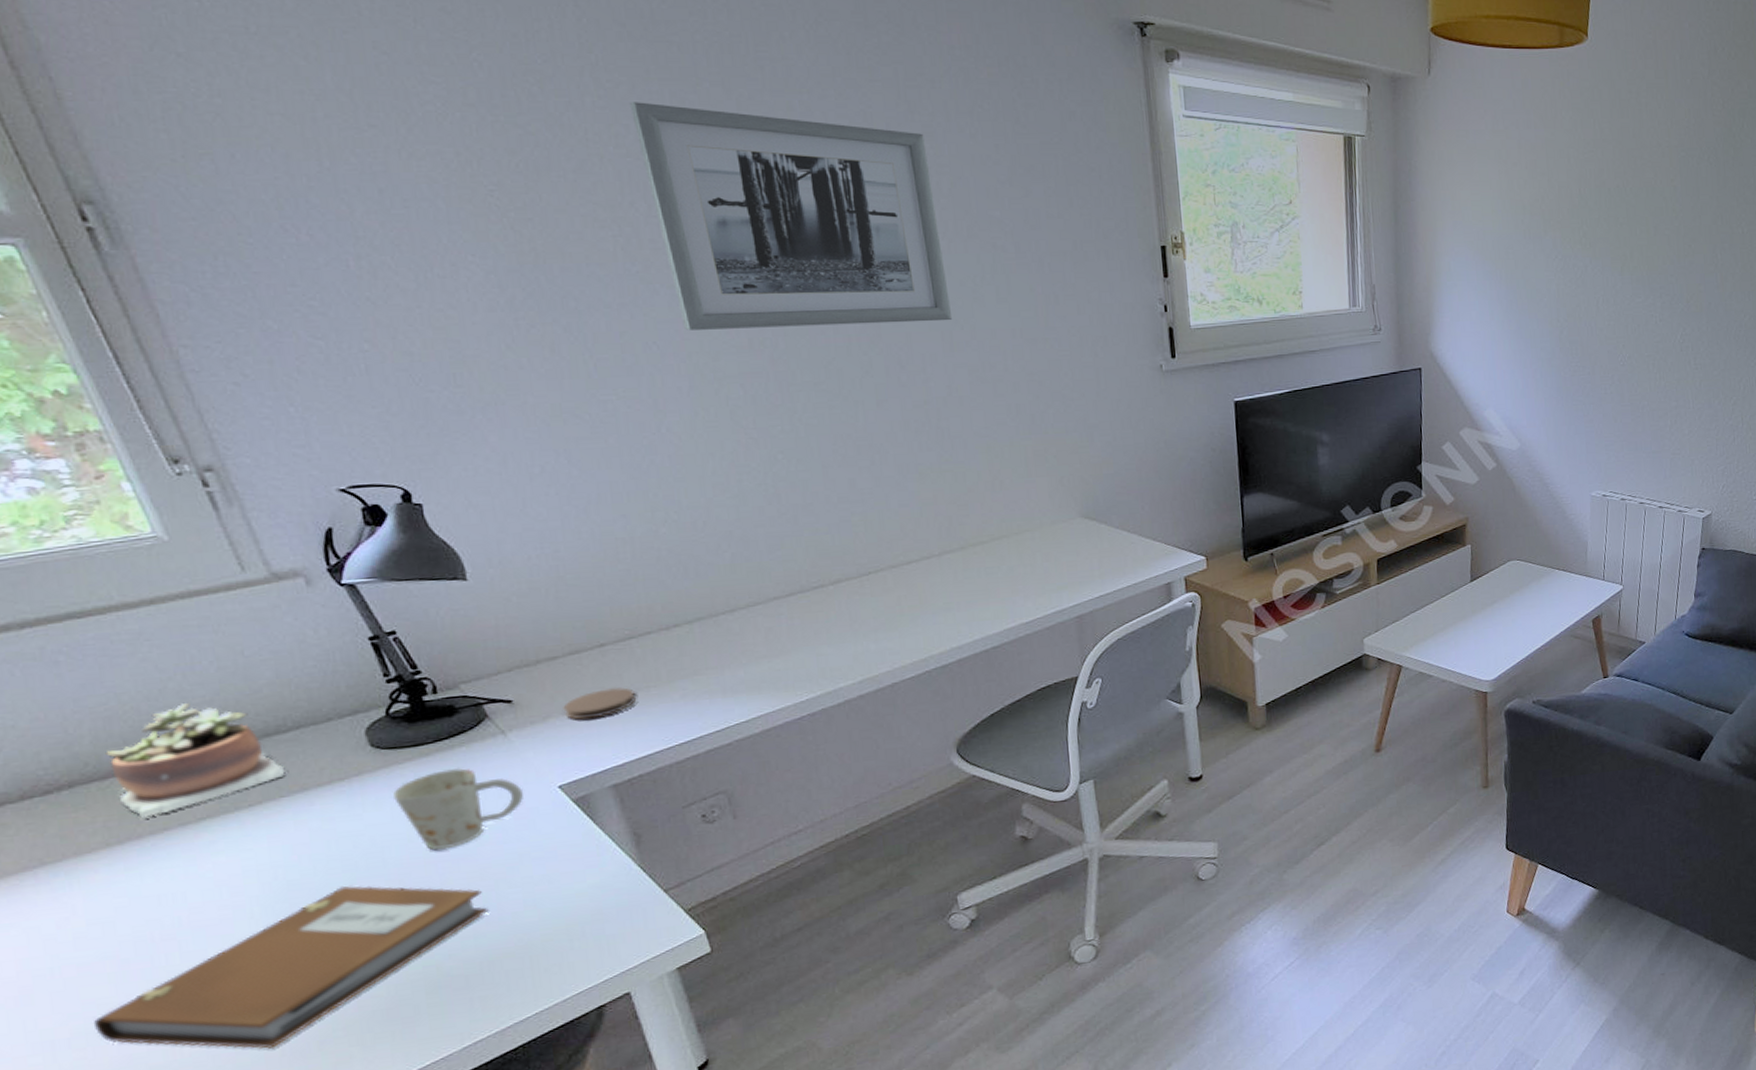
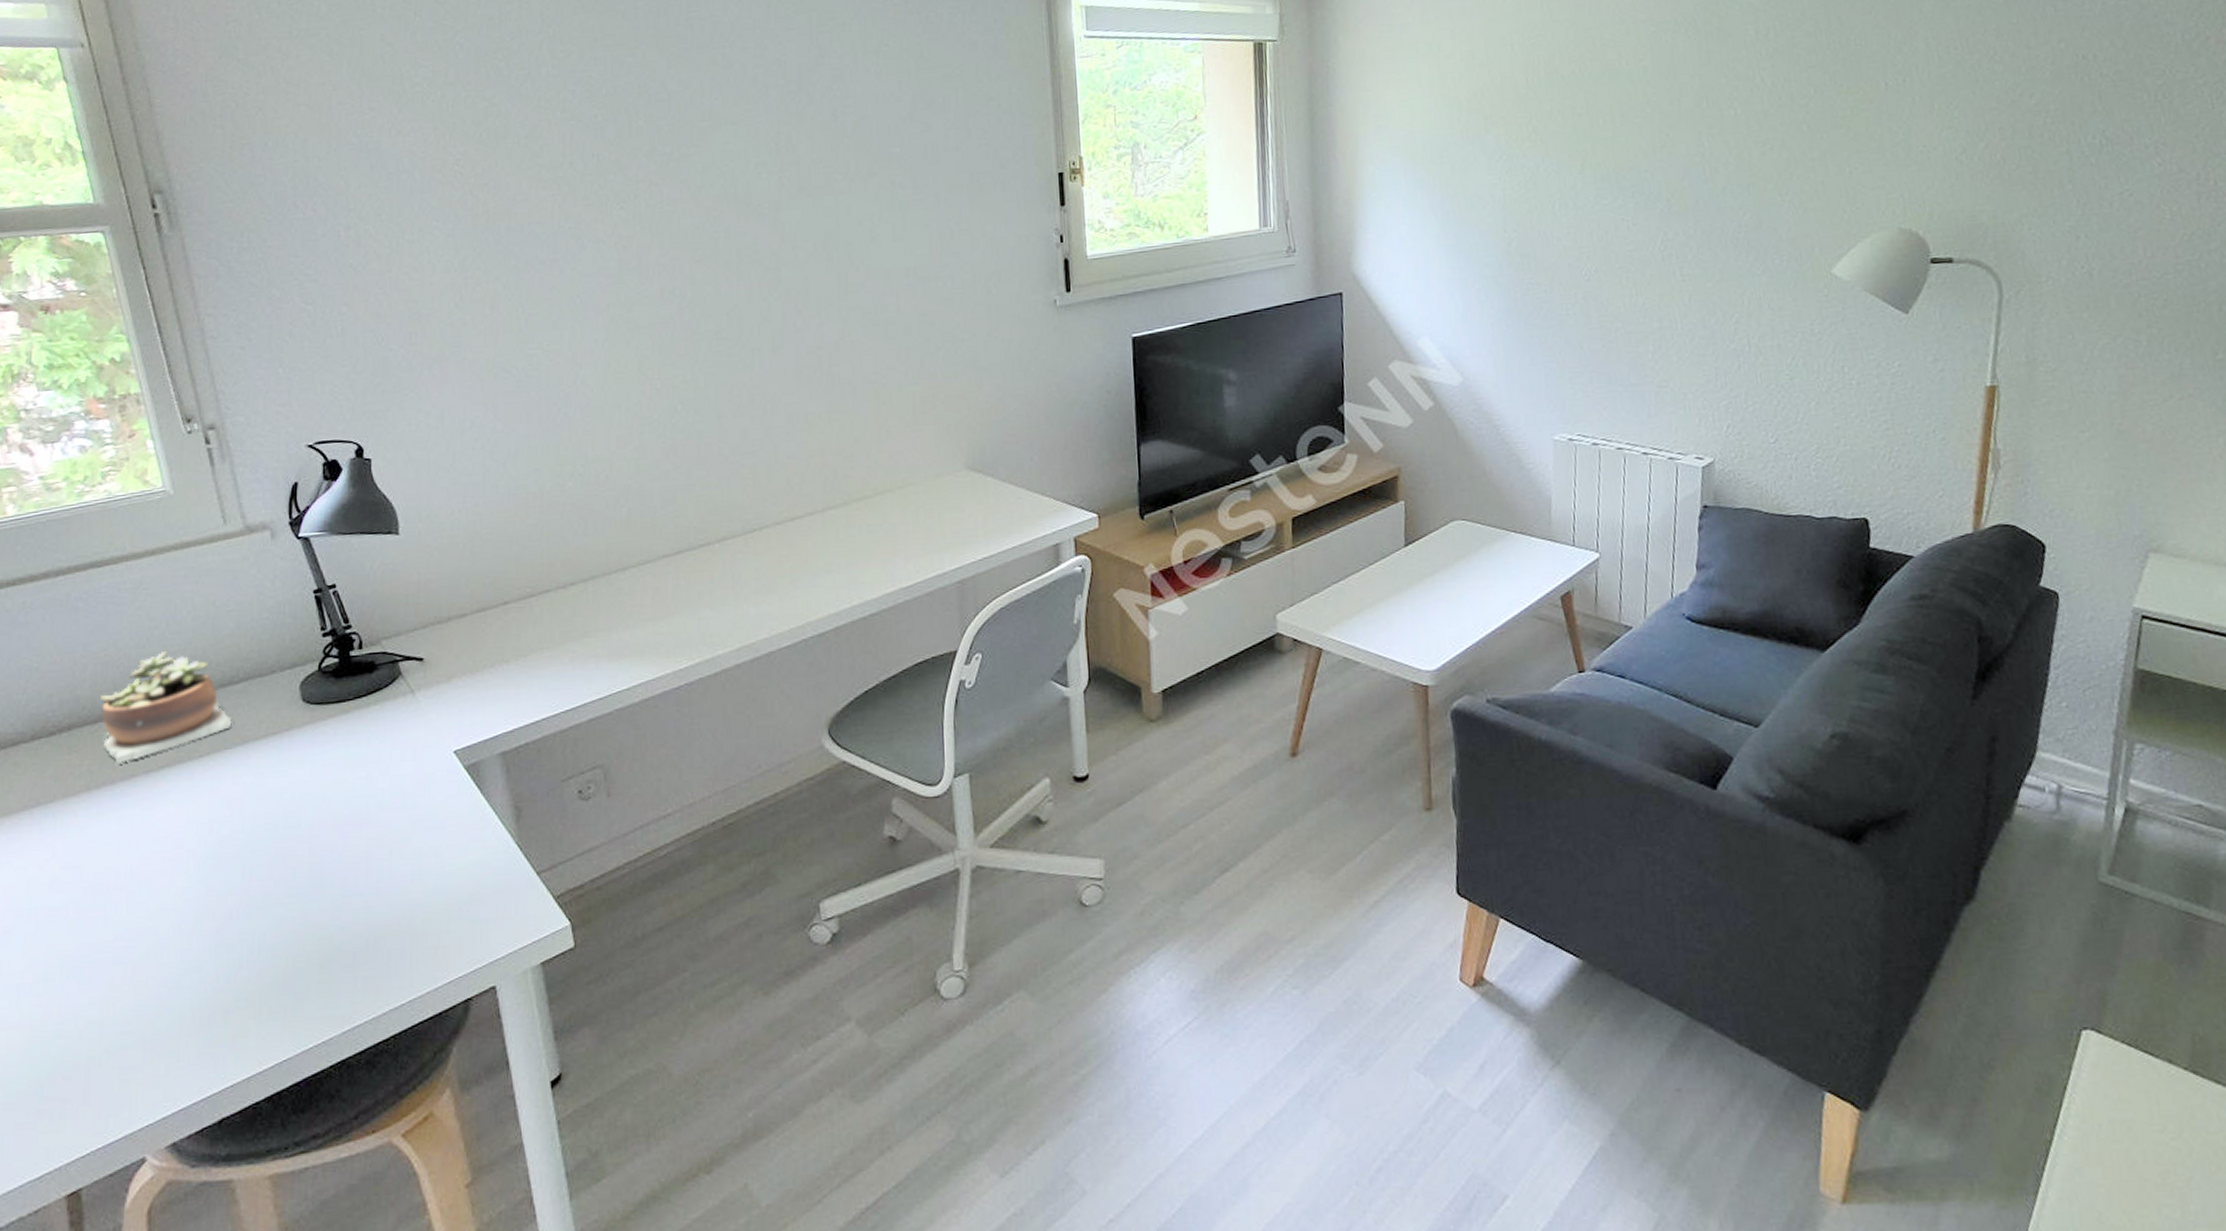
notebook: present [93,885,489,1049] -> none [51,844,381,1015]
mug: present [393,767,524,851] -> none [315,726,424,813]
coaster: present [563,687,637,720] -> none [466,647,531,681]
wall art: present [629,102,953,330] -> none [577,68,849,283]

